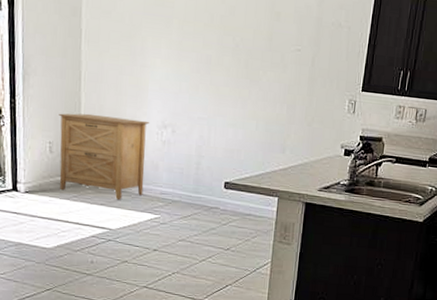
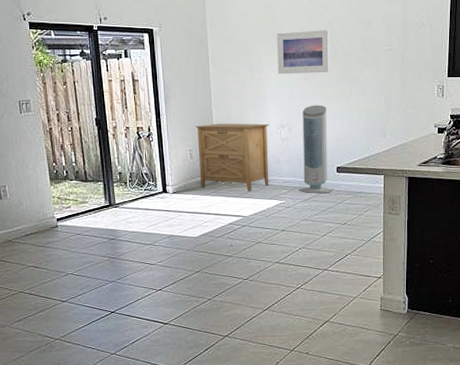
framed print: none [164,12,231,69] -> present [277,30,330,75]
air purifier: none [177,105,219,211] -> present [299,105,333,193]

